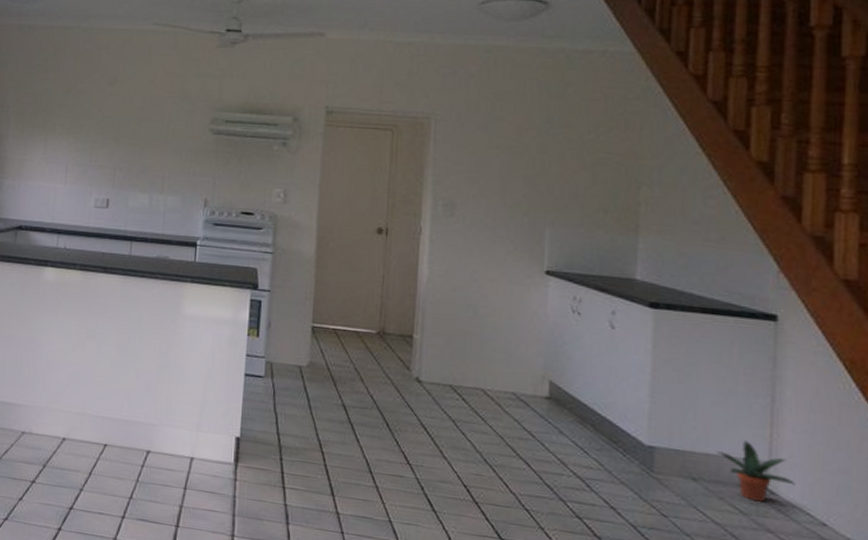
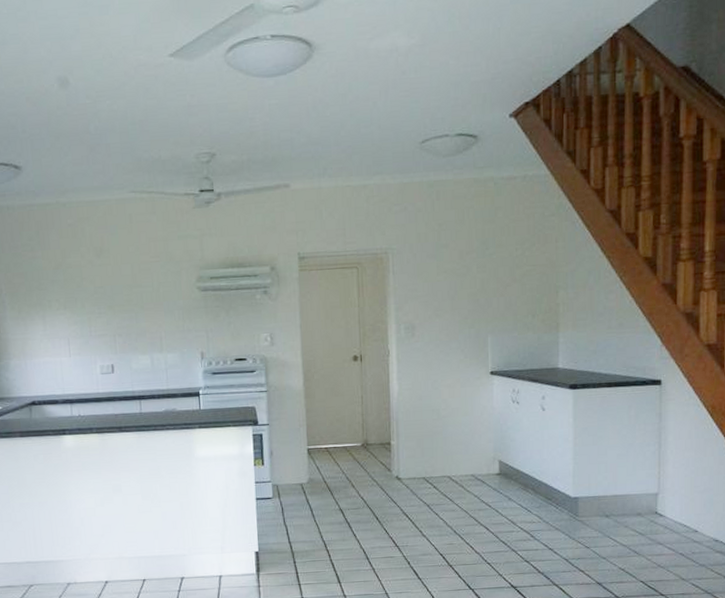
potted plant: present [717,440,795,502] -> none [622,480,676,524]

